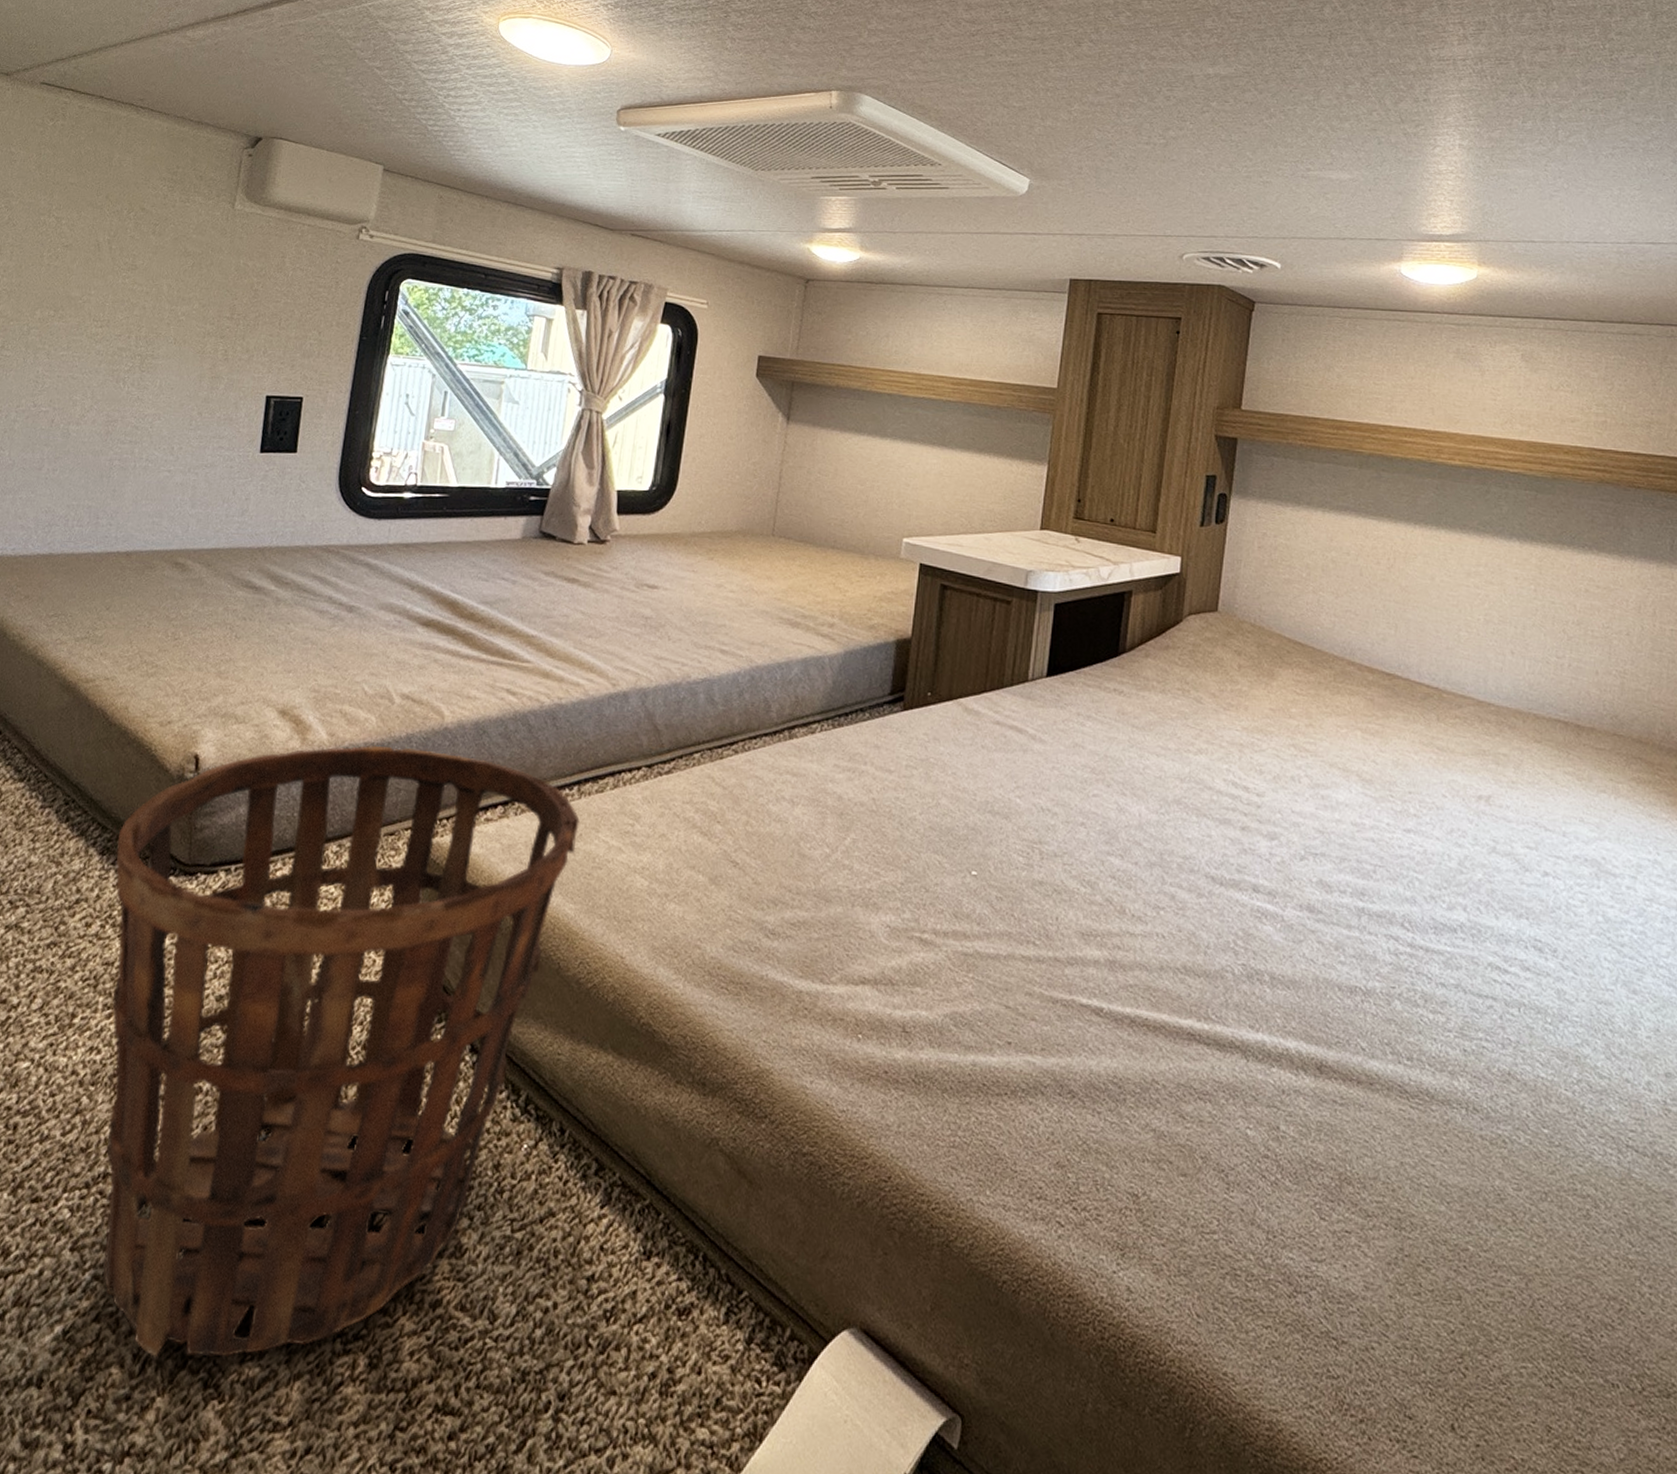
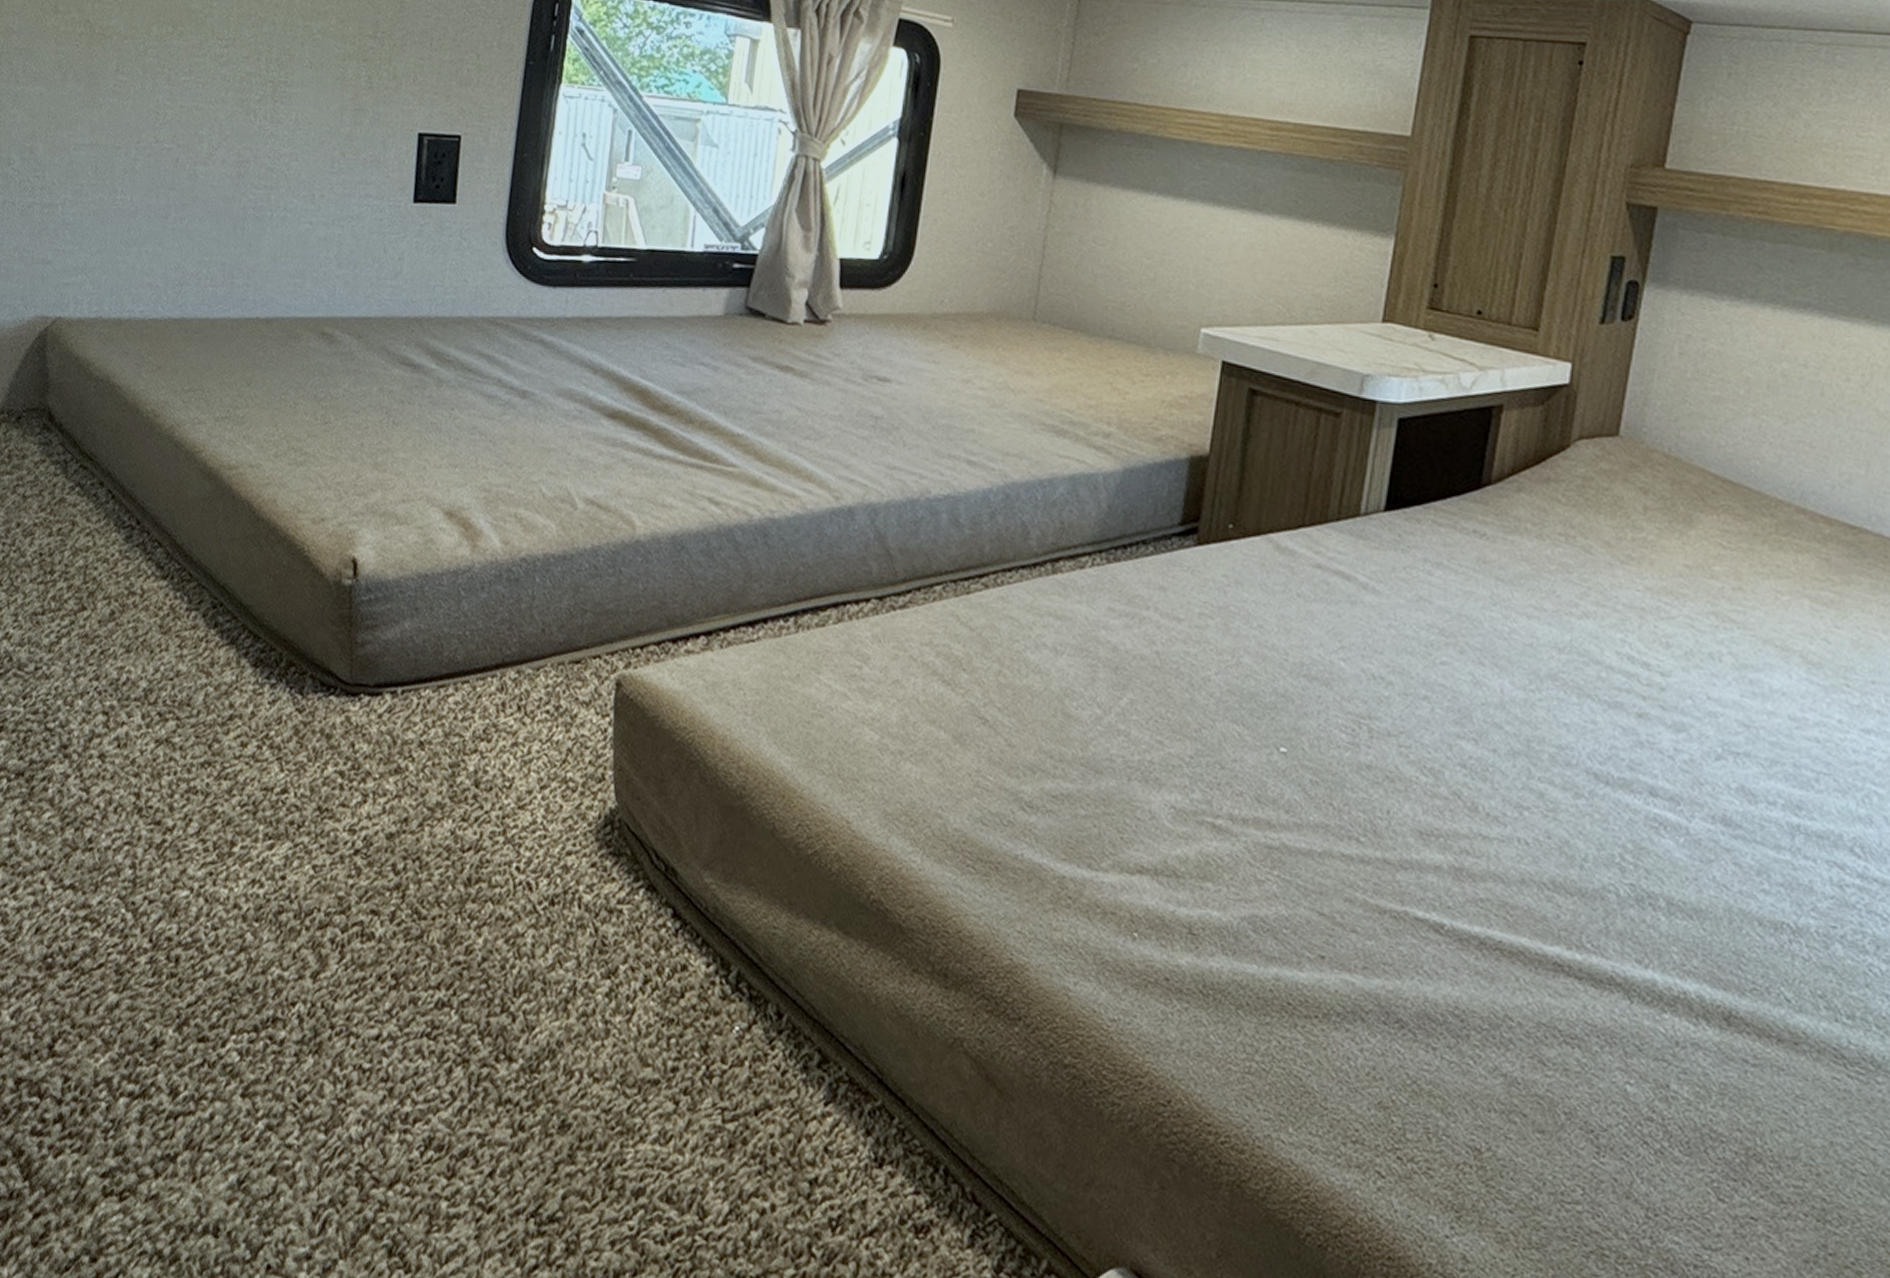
basket: present [103,745,580,1358] -> none [270,557,797,1225]

